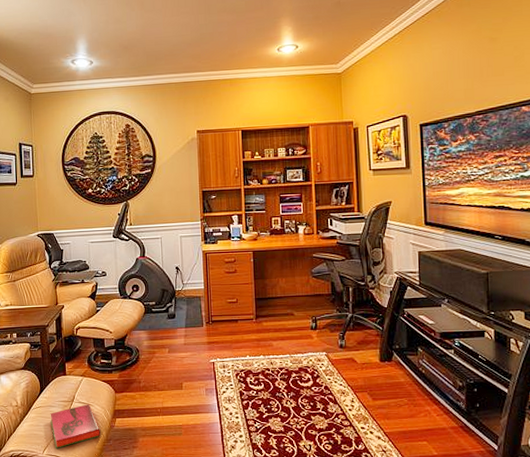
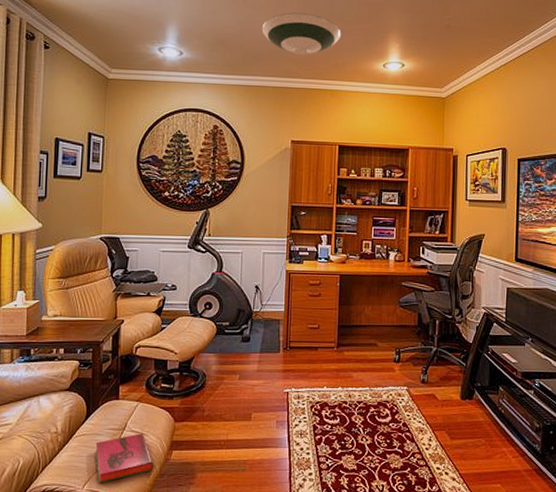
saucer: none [161,10,235,51] -> present [261,12,342,56]

